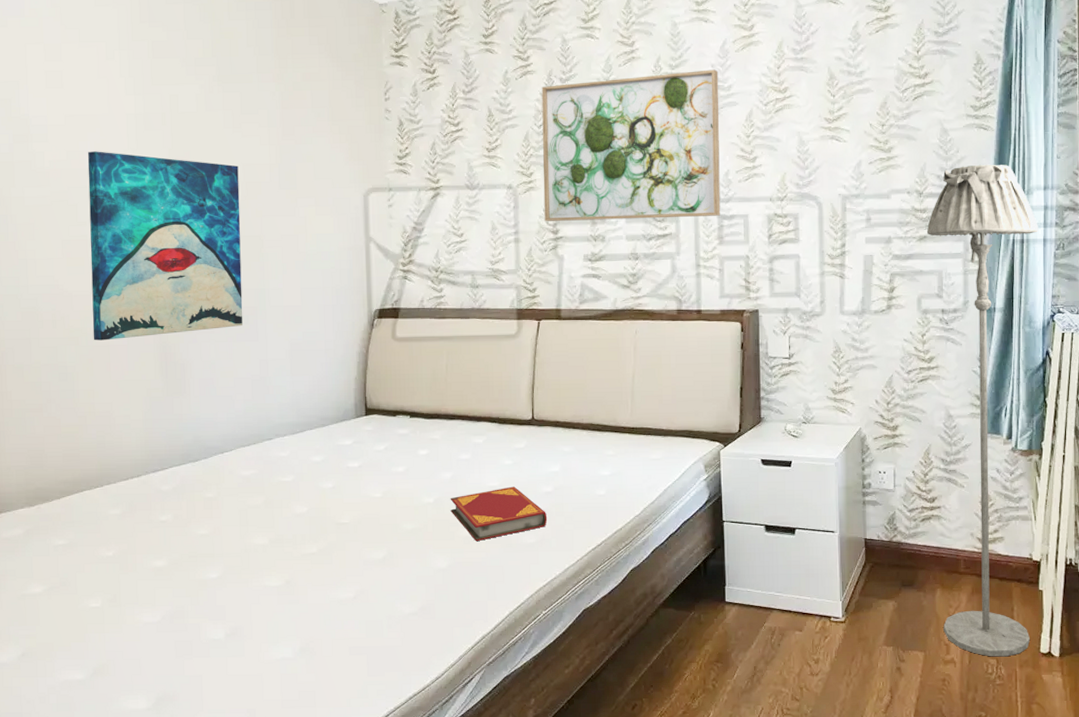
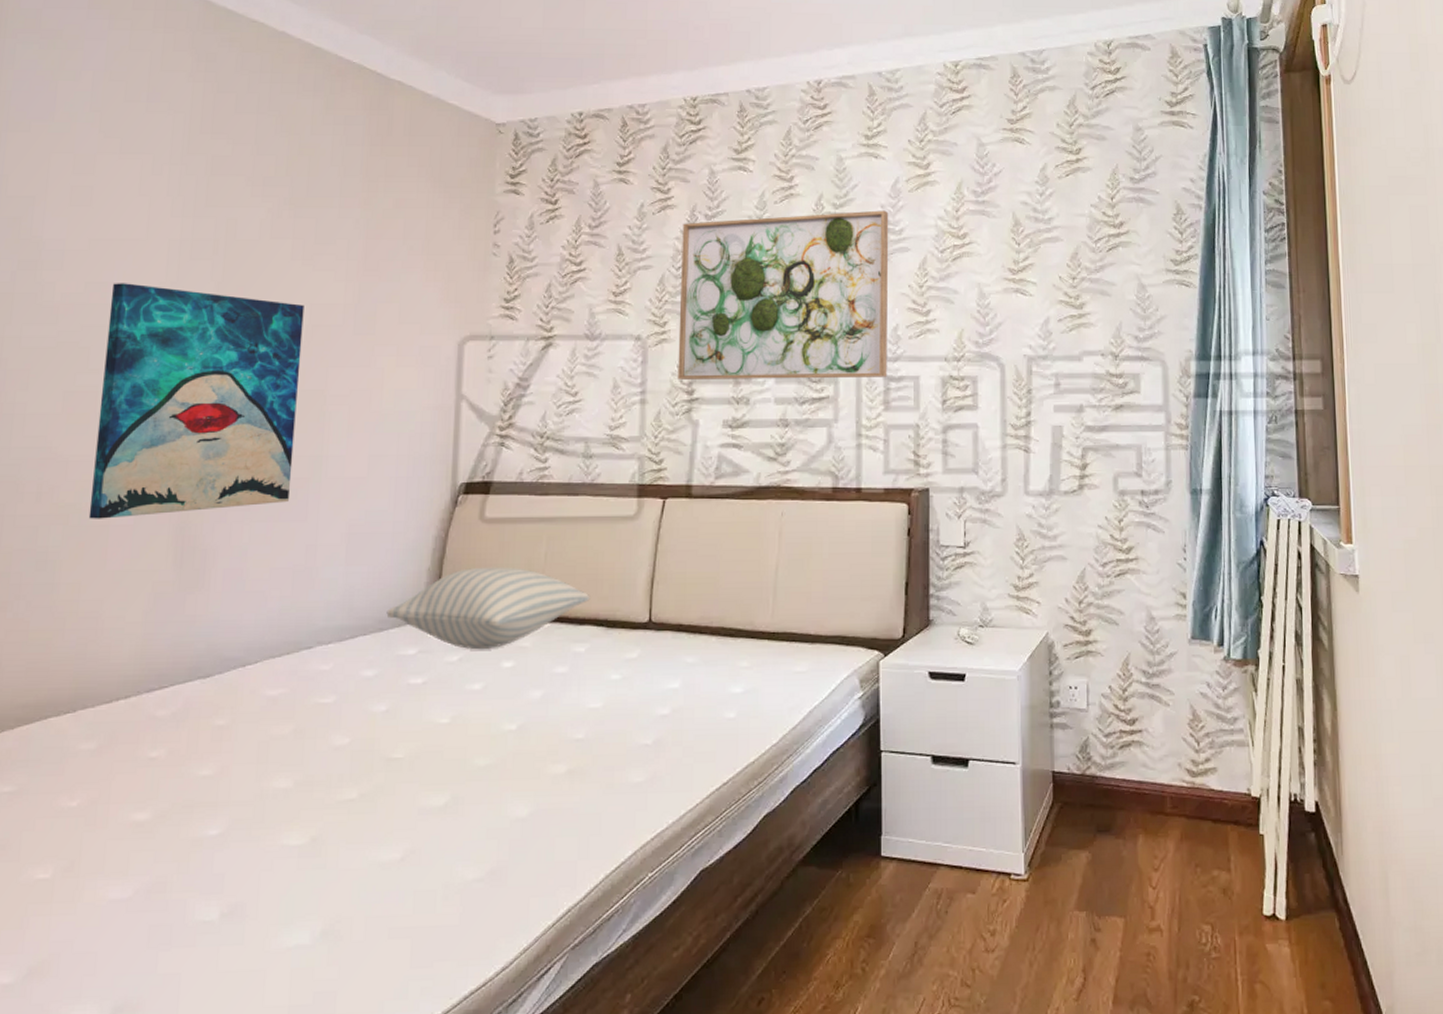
pillow: none [326,376,484,441] -> present [386,566,590,650]
hardback book: present [450,486,548,542] -> none [537,708,662,781]
floor lamp: present [926,164,1038,657] -> none [1123,325,1250,922]

